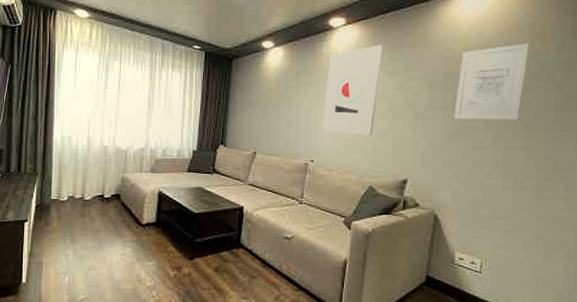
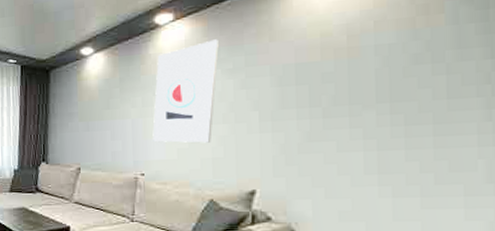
wall art: present [454,43,530,121] -> none [311,19,409,118]

